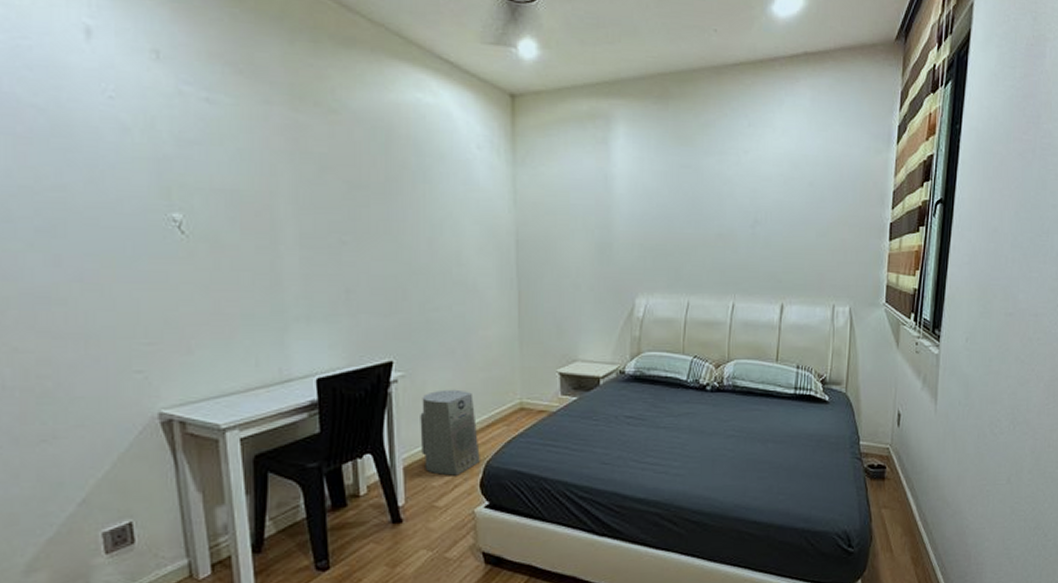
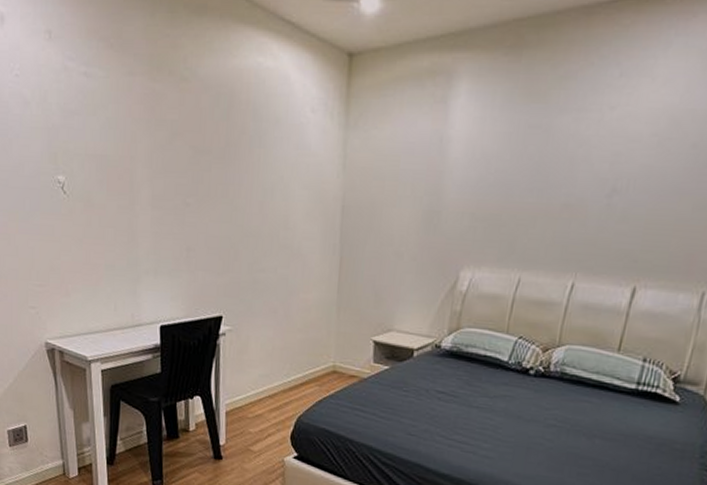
air purifier: present [420,389,480,476] -> none [241,346,293,426]

